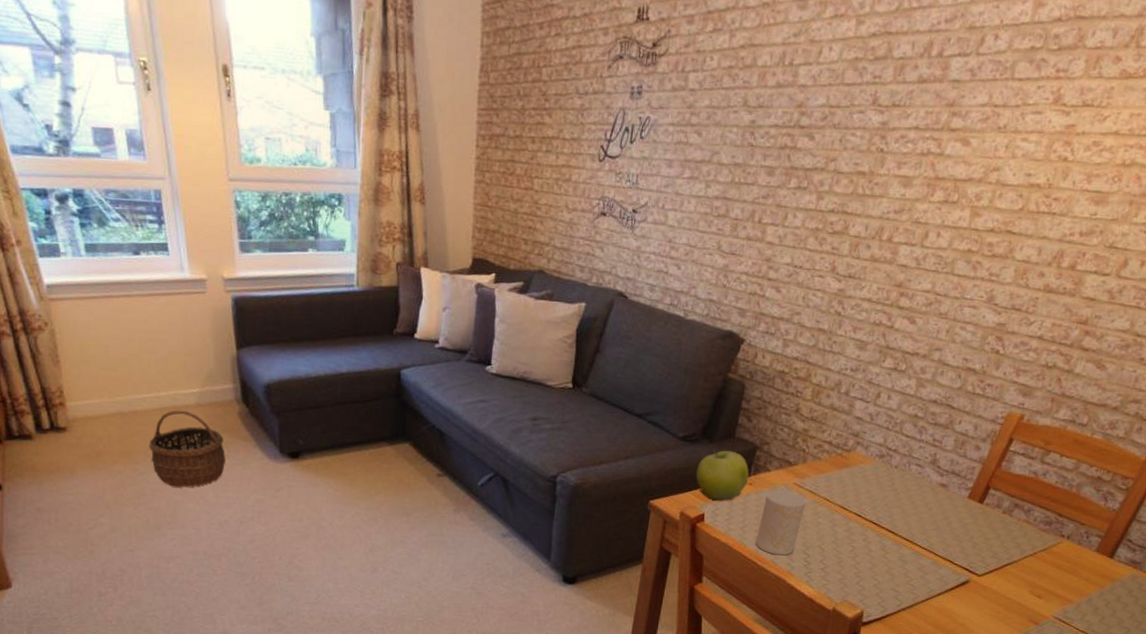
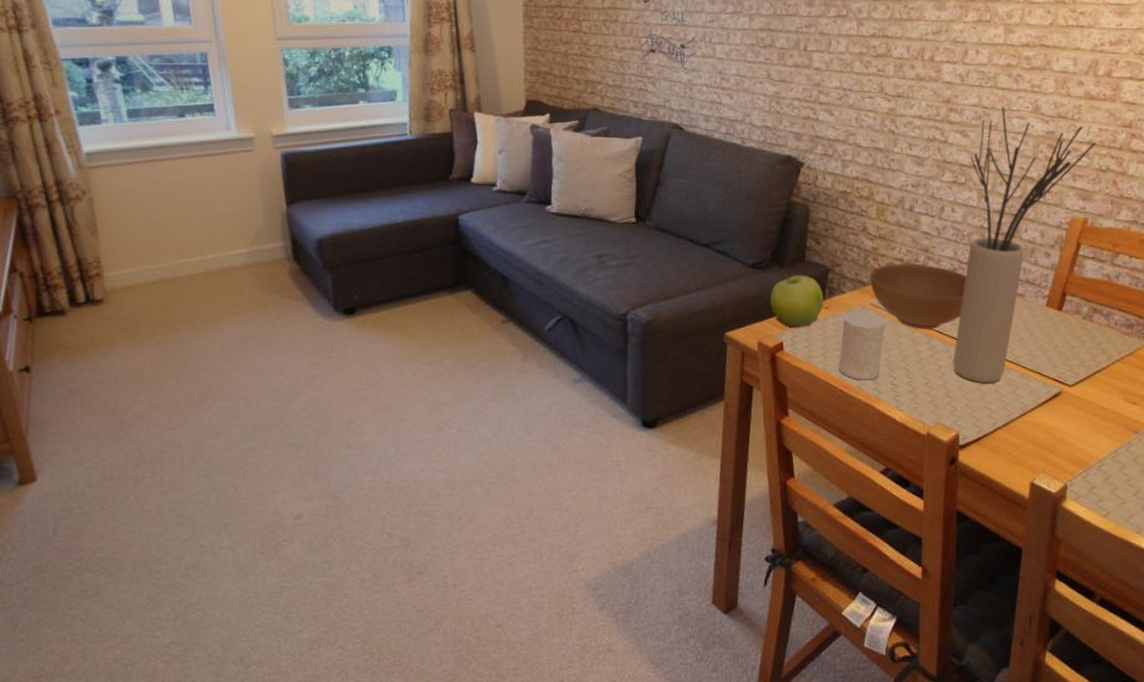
wicker basket: present [149,410,225,487] -> none [193,272,276,355]
bowl: none [796,446,894,513] -> present [870,264,967,330]
vase: none [867,293,1047,568] -> present [953,105,1097,384]

